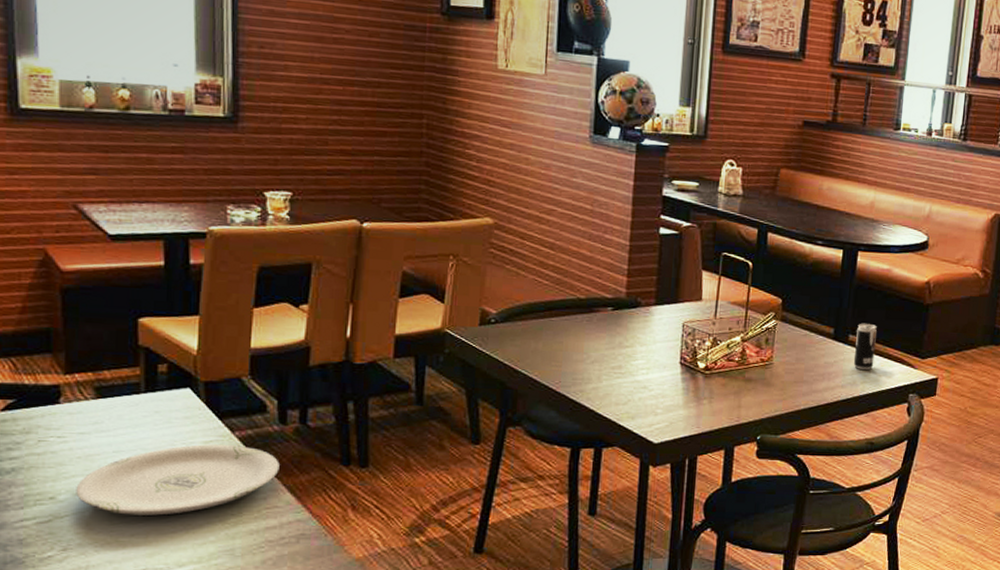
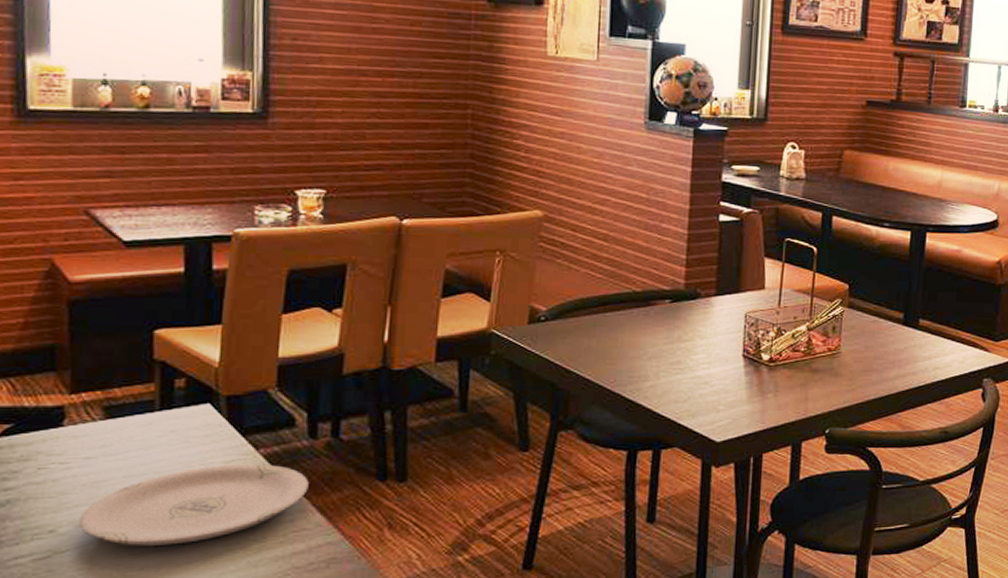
beverage can: present [853,323,877,371] -> none [924,306,948,356]

